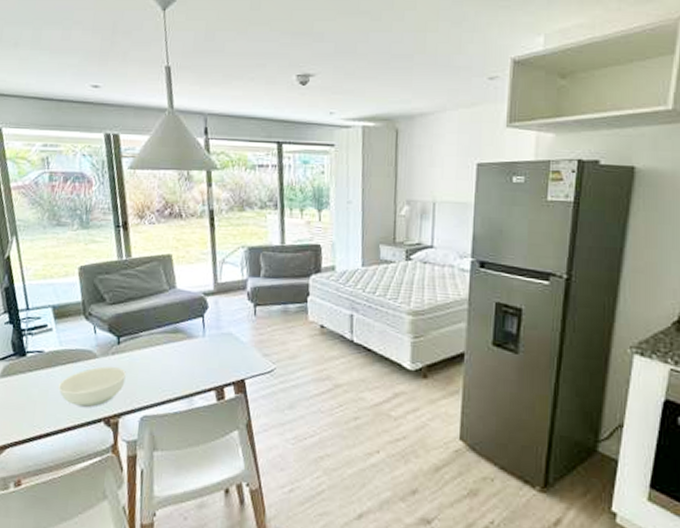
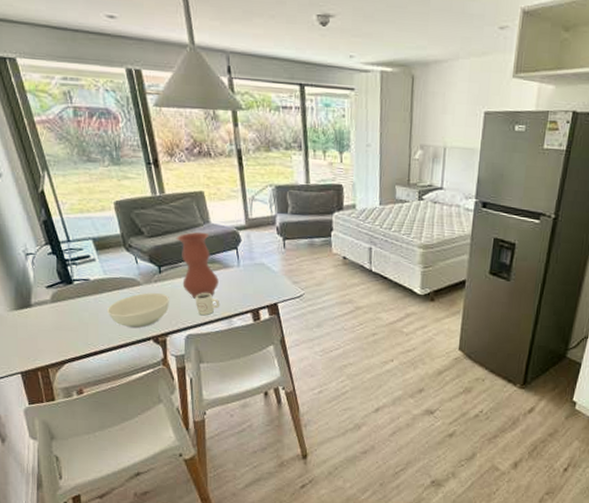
vase: none [138,298,181,374] -> present [176,231,219,299]
mug: none [153,366,181,394] -> present [195,292,220,316]

